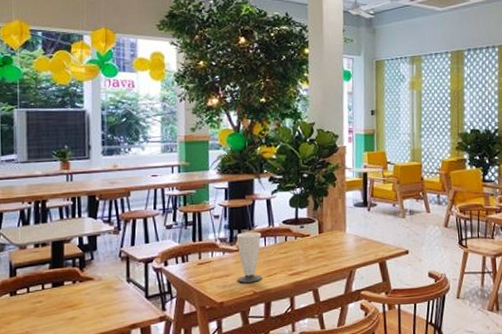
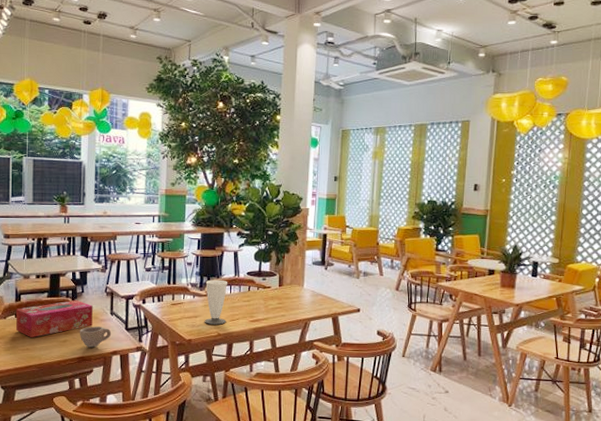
tissue box: none [11,269,106,318] -> present [16,300,93,337]
cup: none [90,297,129,323] -> present [79,326,112,348]

